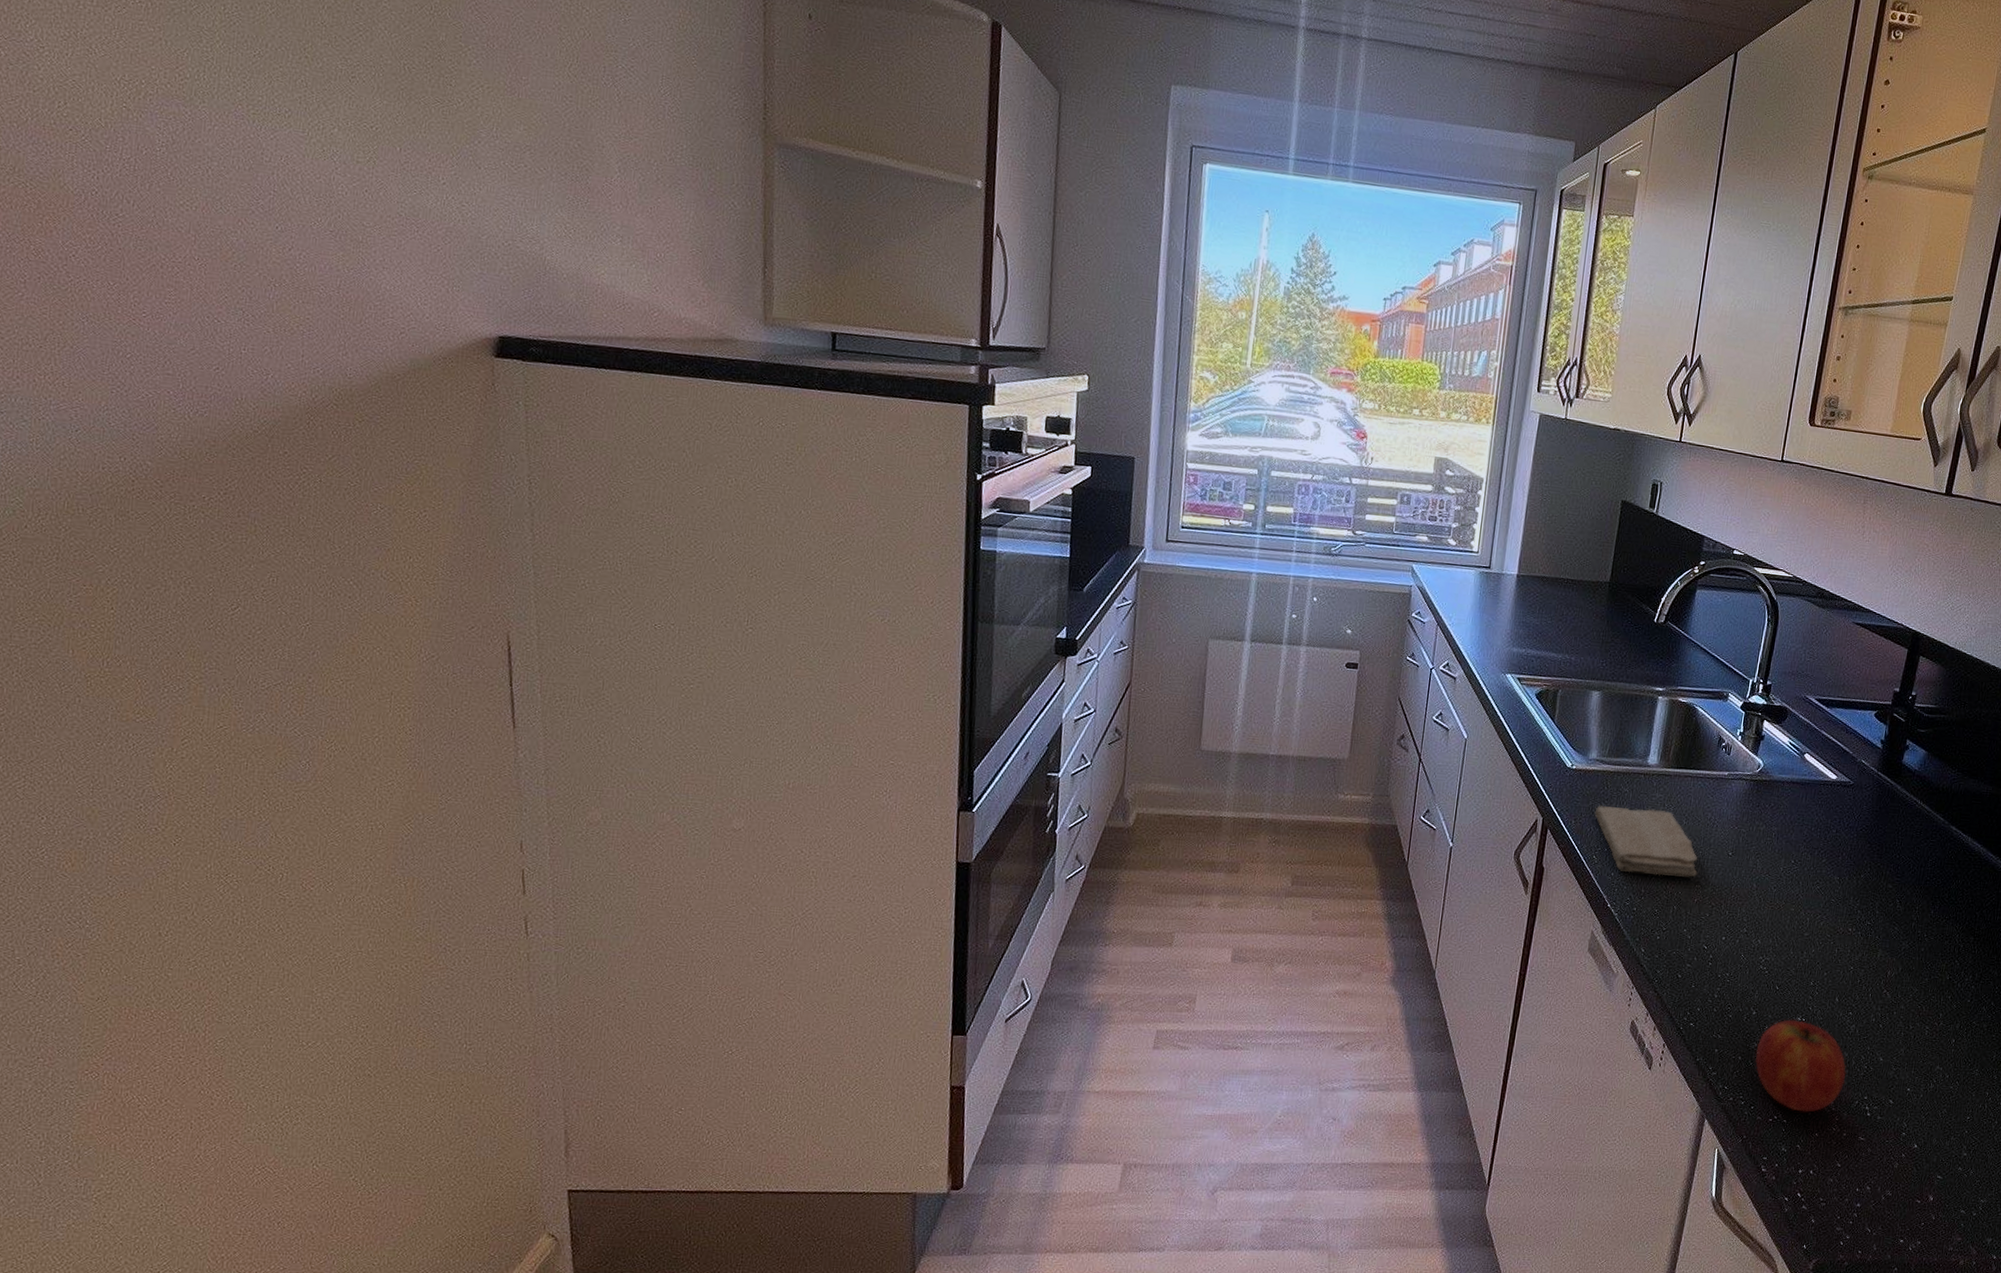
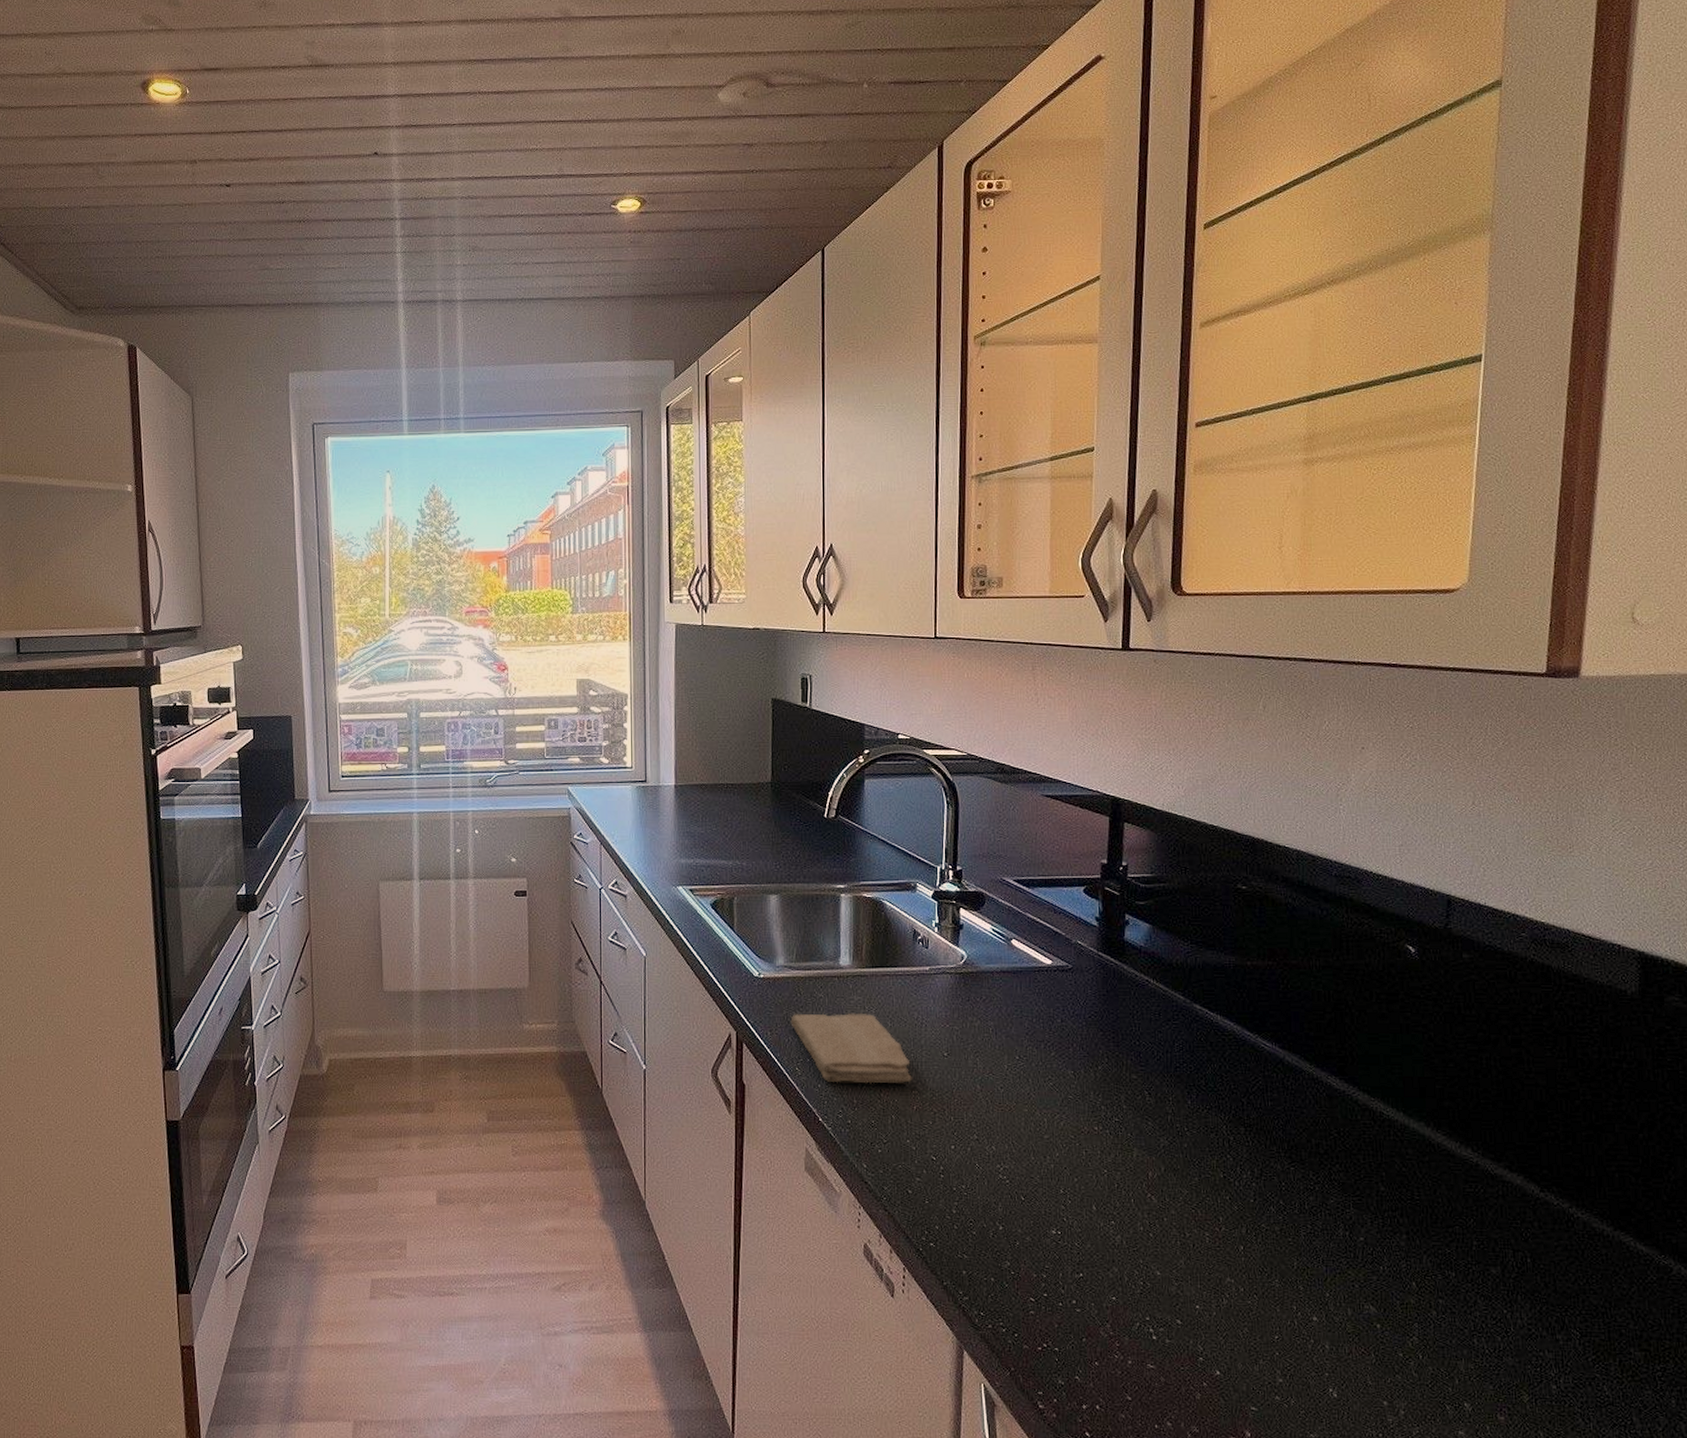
fruit: present [1755,1019,1847,1112] -> none [1010,1233,1120,1338]

